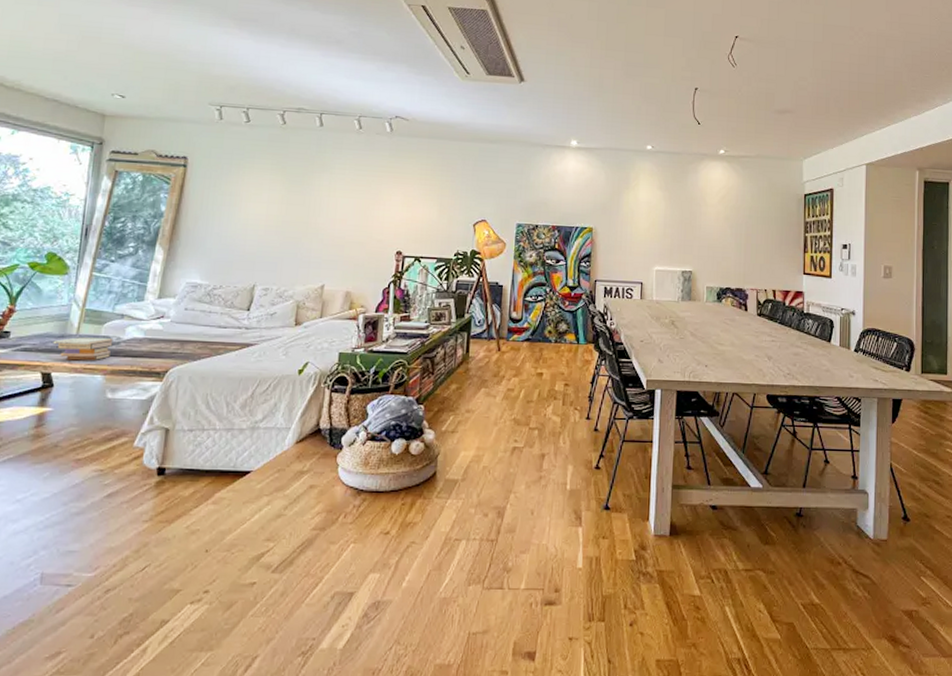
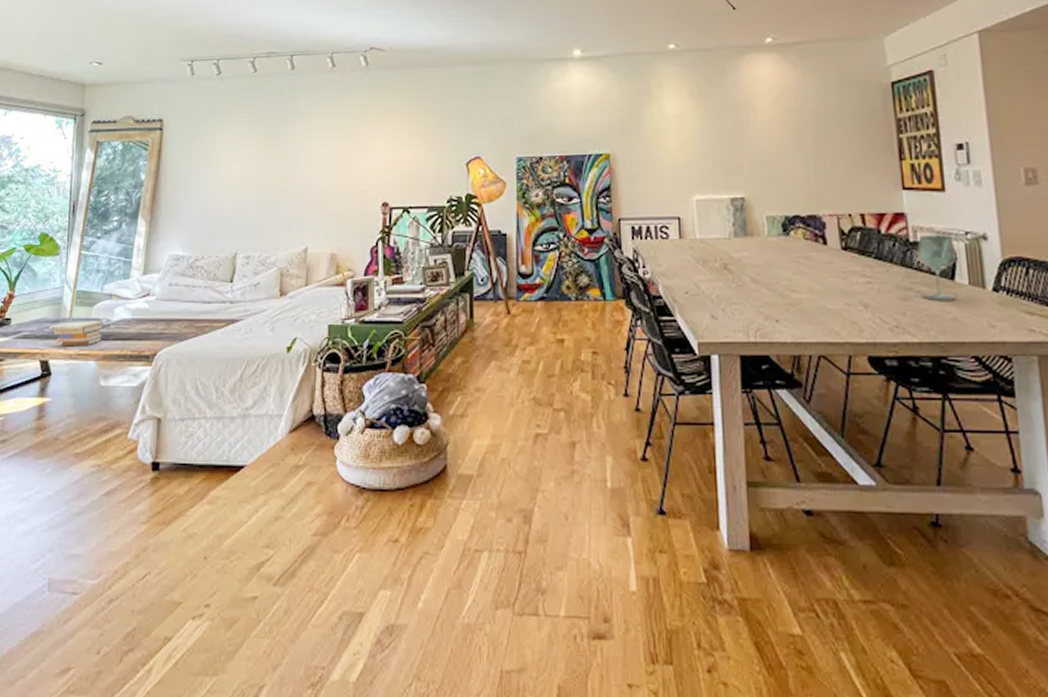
wine glass: none [807,309,834,357] -> present [916,235,957,300]

